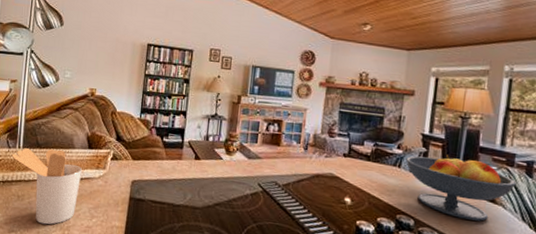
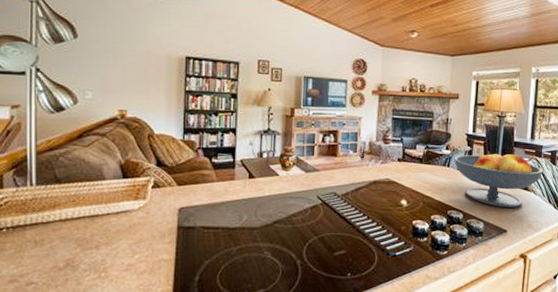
utensil holder: present [12,148,82,225] -> none [22,183,116,270]

